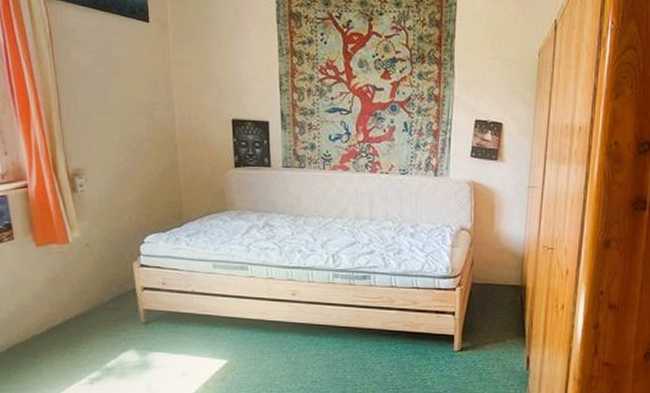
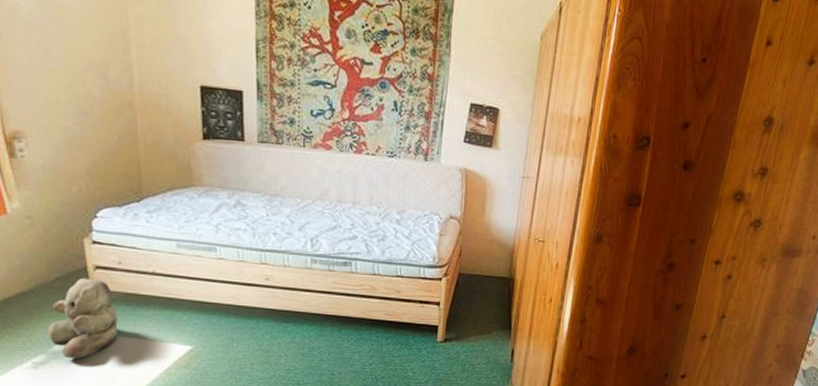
teddy bear: none [102,298,162,374] -> present [48,277,118,358]

